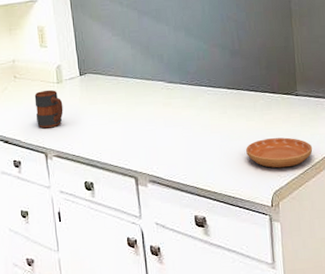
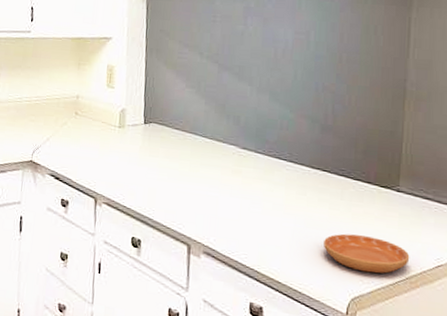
mug: present [34,89,63,129] -> none [91,132,122,173]

